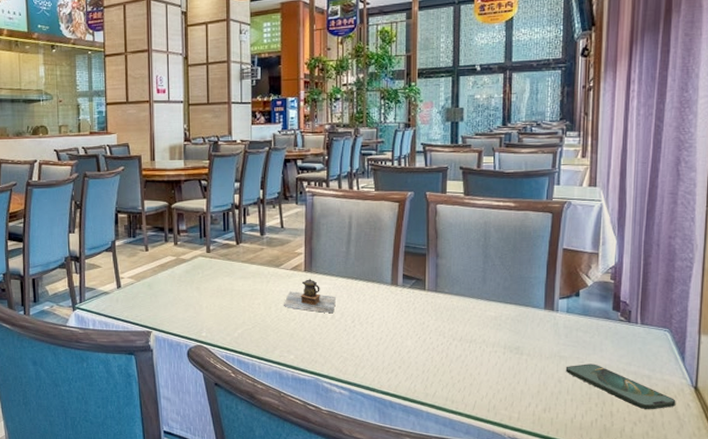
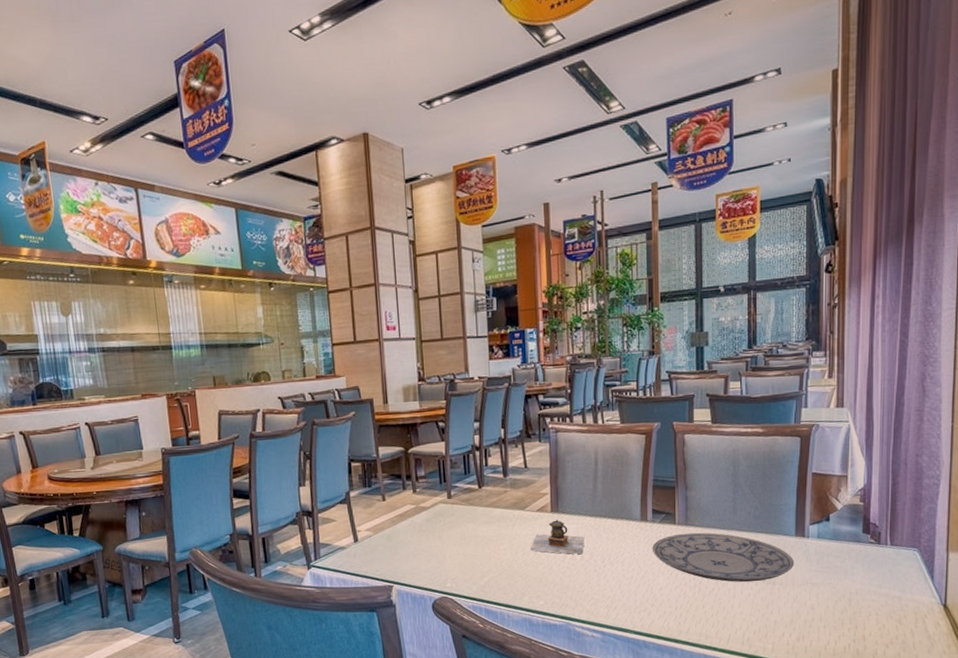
plate: none [401,299,543,351] -> present [652,532,795,582]
smartphone: present [565,364,676,410] -> none [818,588,926,632]

